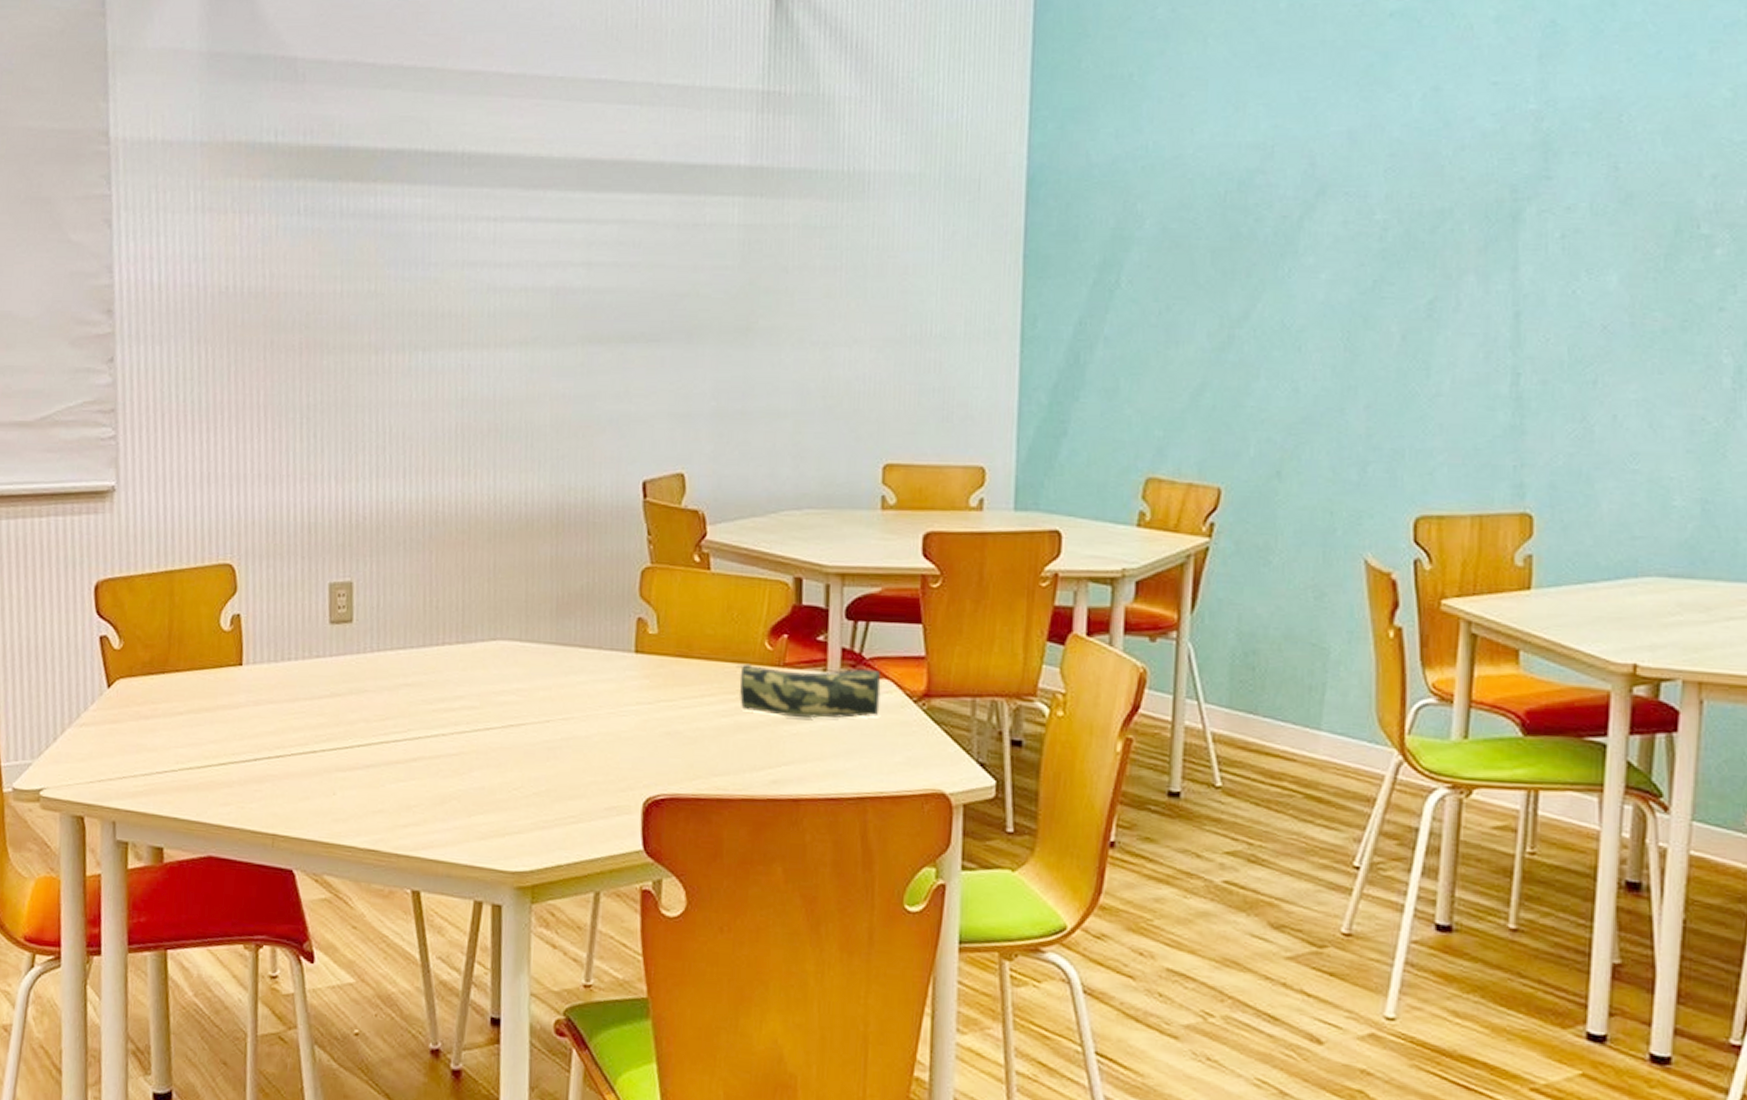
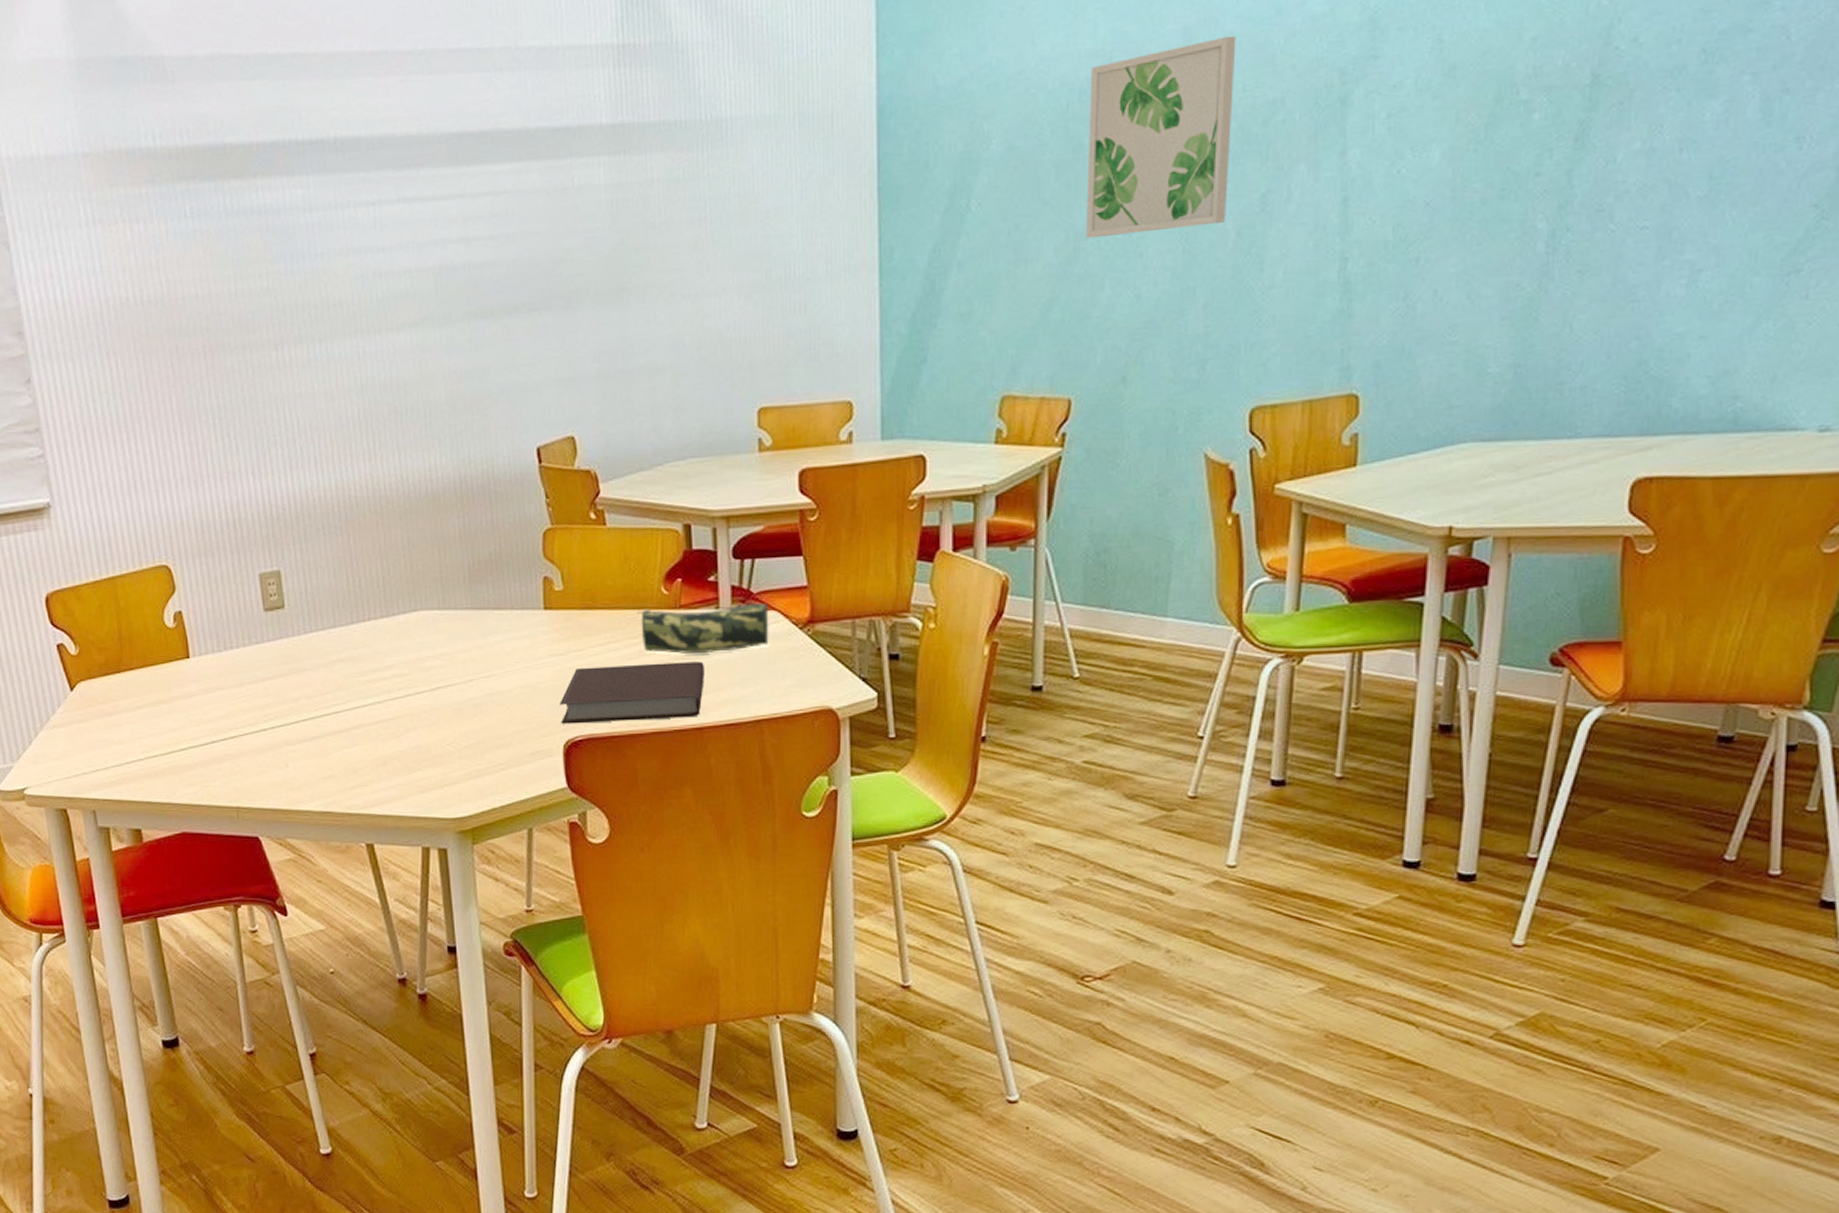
notebook: none [643,719,806,787] -> present [560,661,704,725]
wall art: none [1242,143,1403,328] -> present [1086,35,1236,239]

